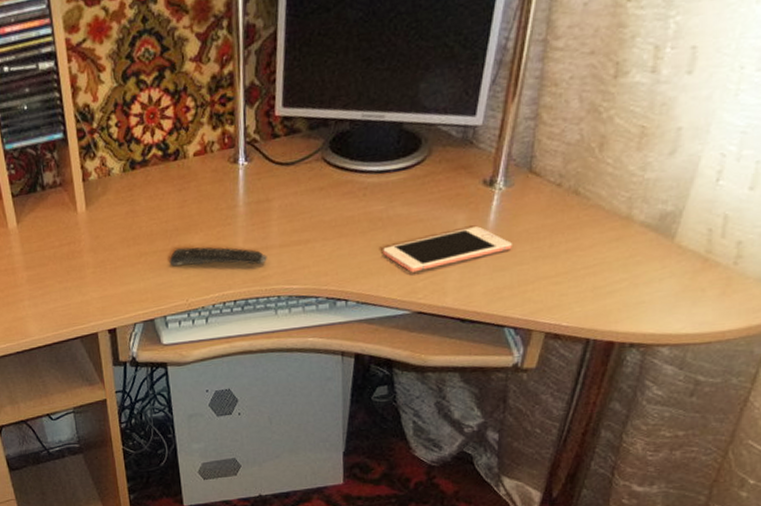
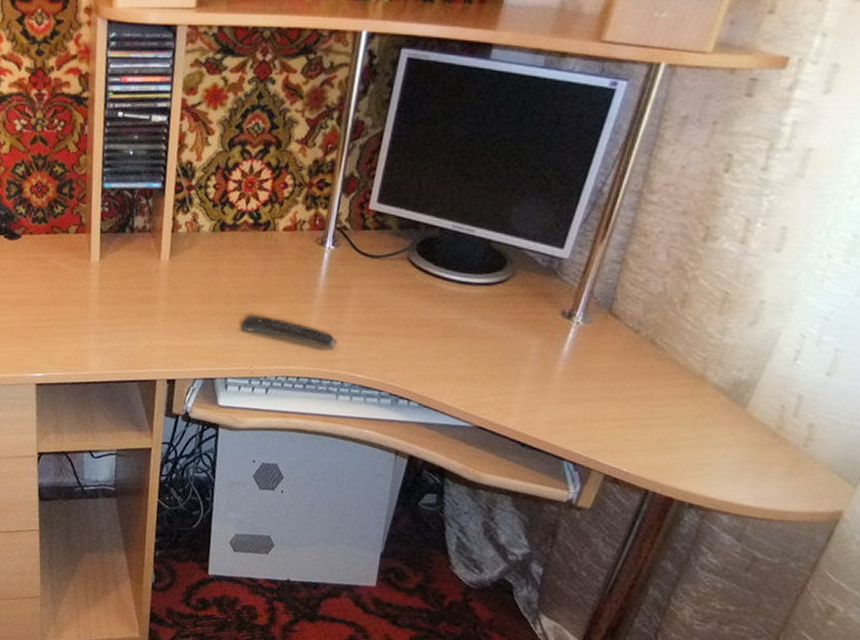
cell phone: present [382,226,512,273] -> none [451,354,582,387]

